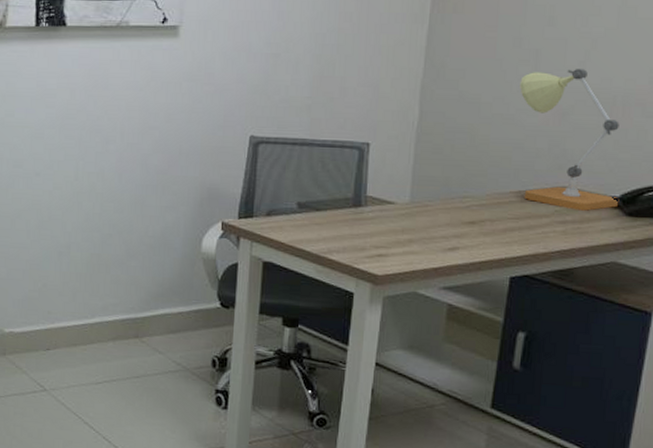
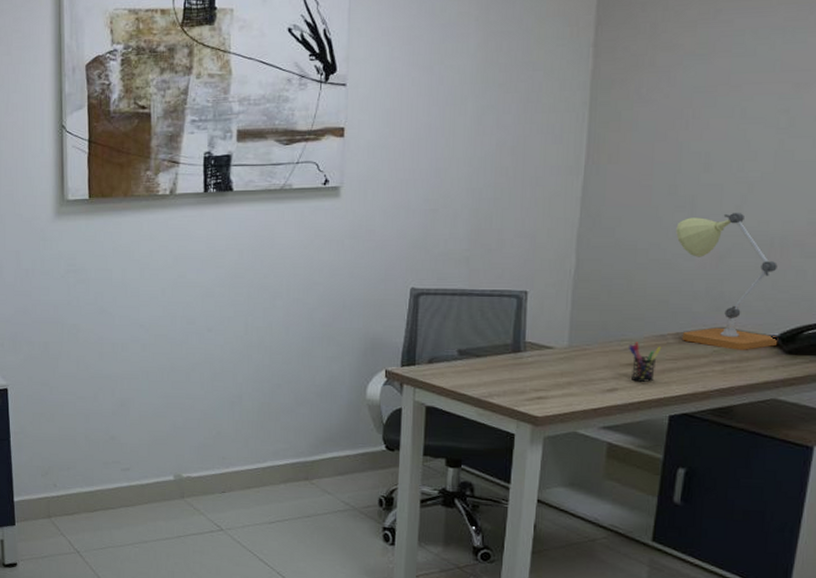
pen holder: none [471,199,504,242] -> present [629,342,662,383]

